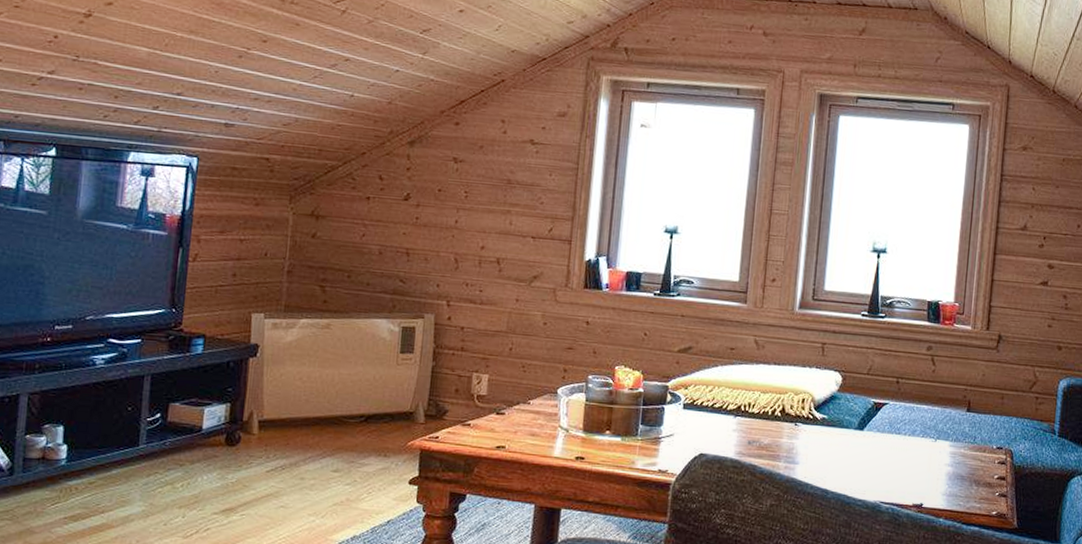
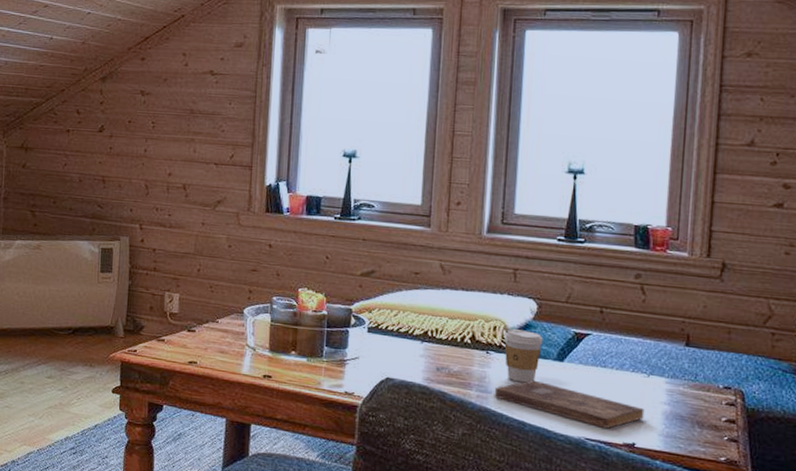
bible: none [800,449,931,492] -> present [494,380,645,429]
coffee cup: none [811,401,846,452] -> present [504,329,543,383]

